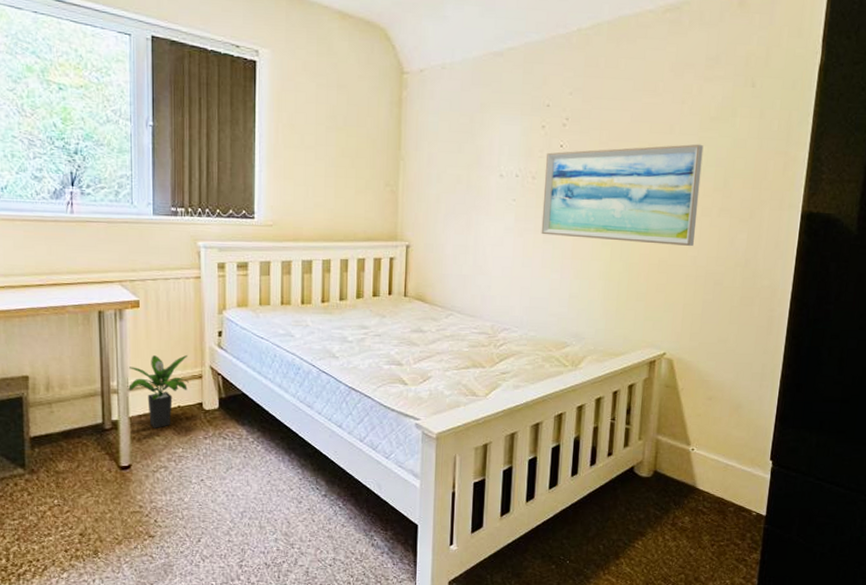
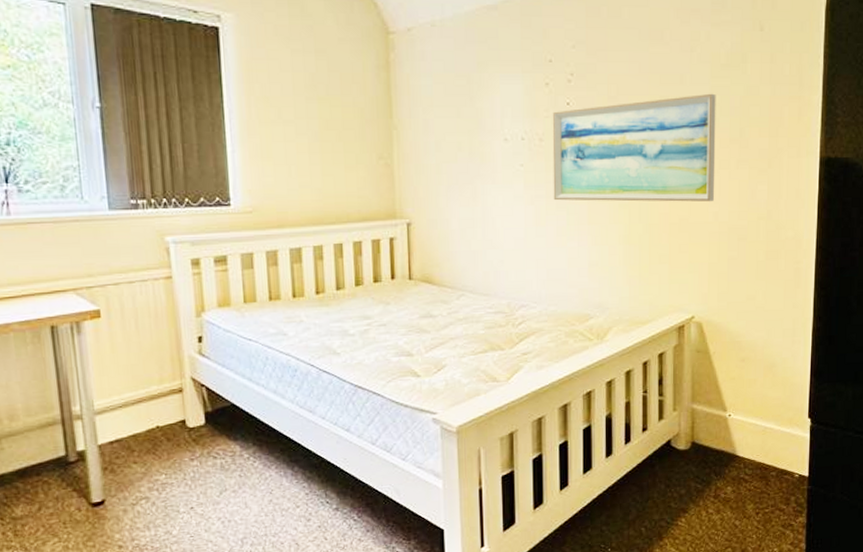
potted plant: present [127,355,189,428] -> none [93,368,167,455]

